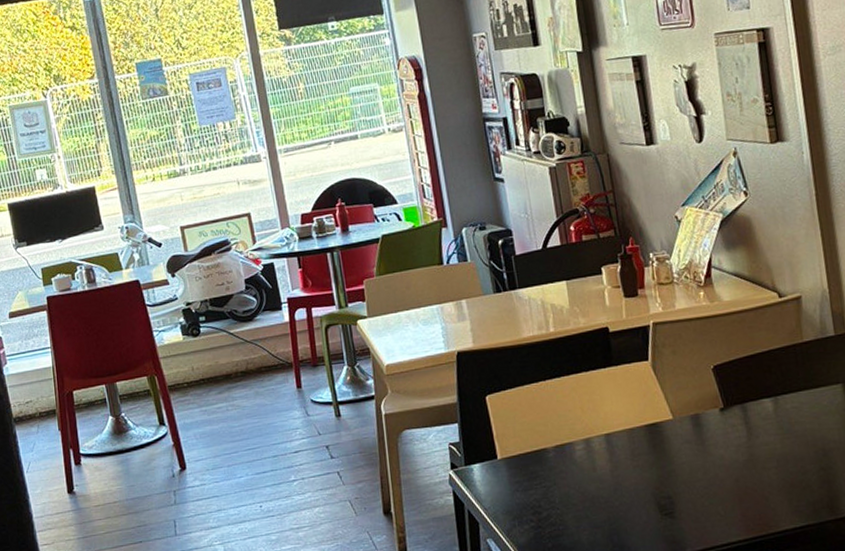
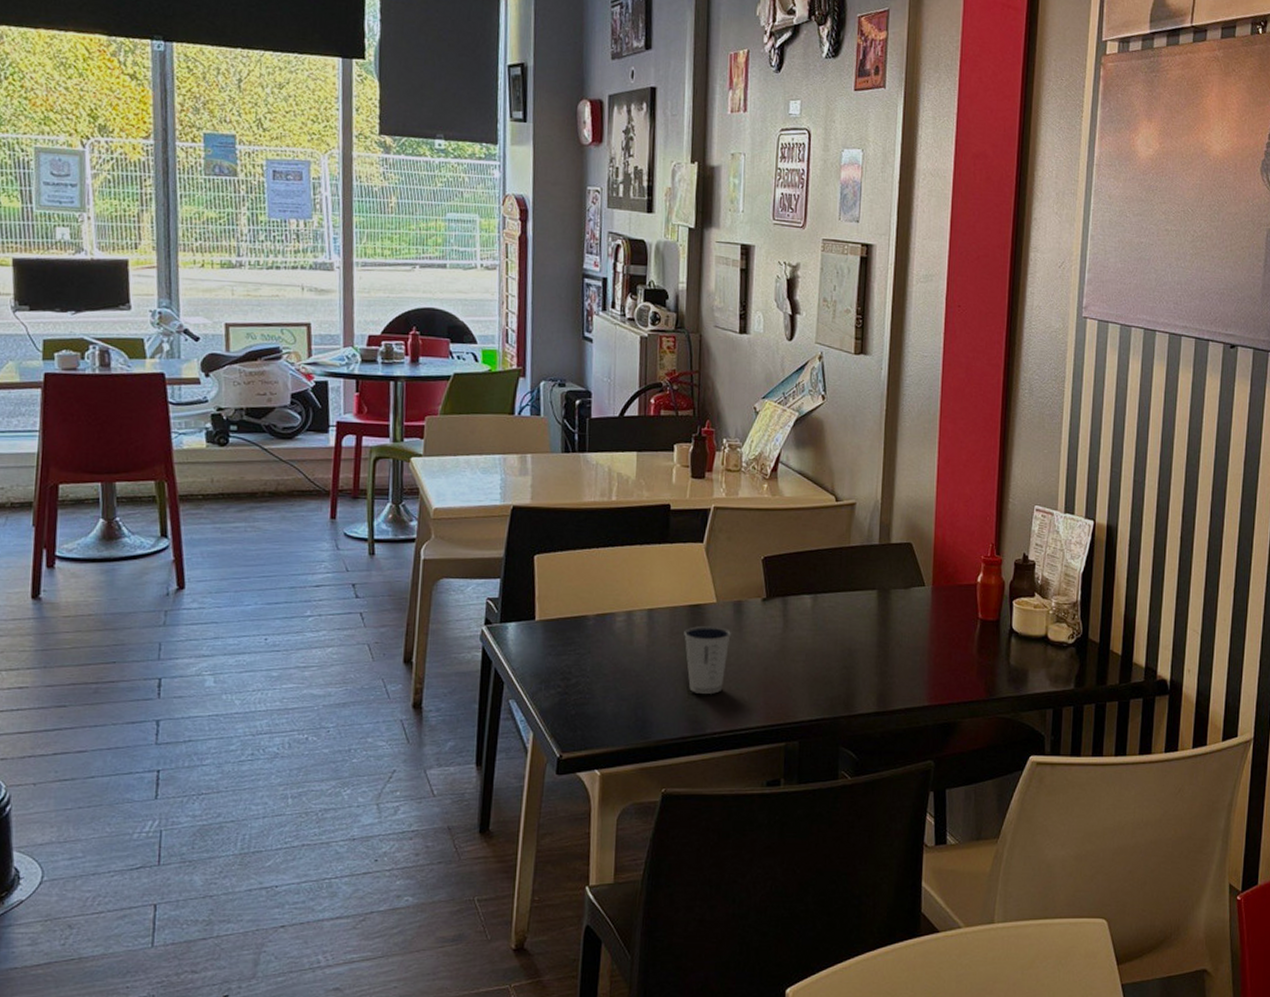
dixie cup: none [645,442,695,513] -> present [684,625,731,694]

